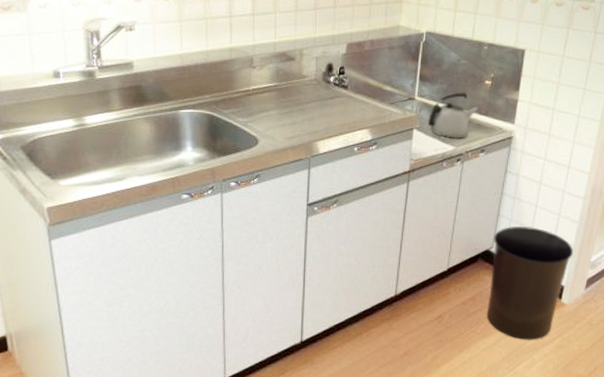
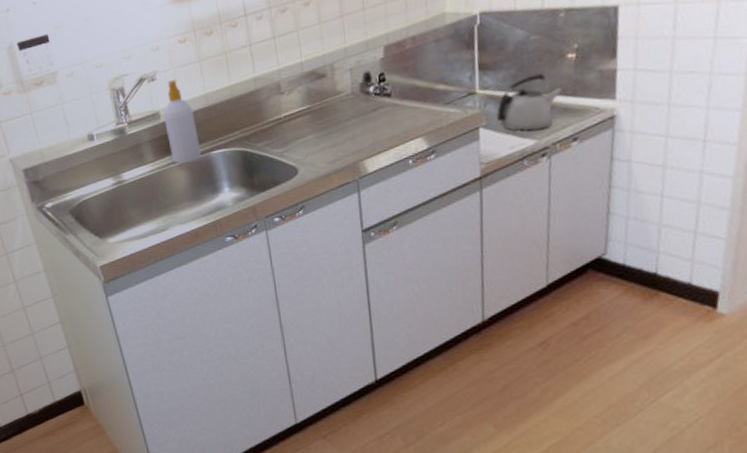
soap bottle: none [137,33,170,118] -> present [163,79,202,165]
waste bin: present [486,227,573,340] -> none [605,222,727,363]

